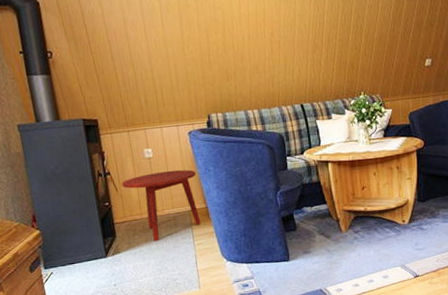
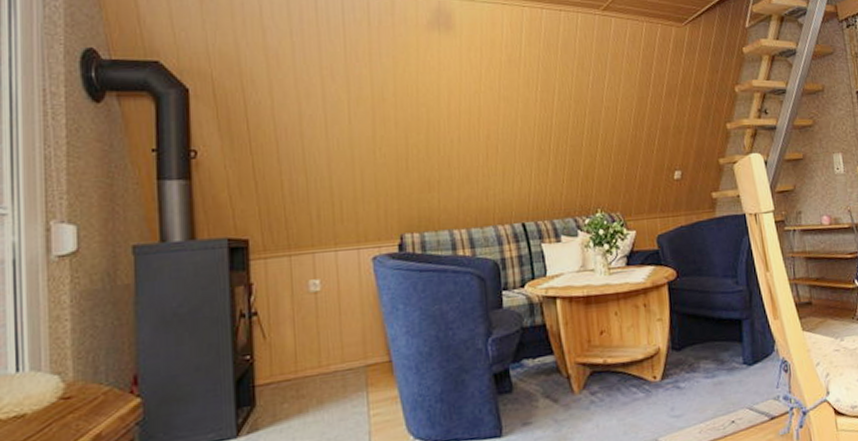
side table: present [122,169,201,242] -> none [273,308,381,412]

